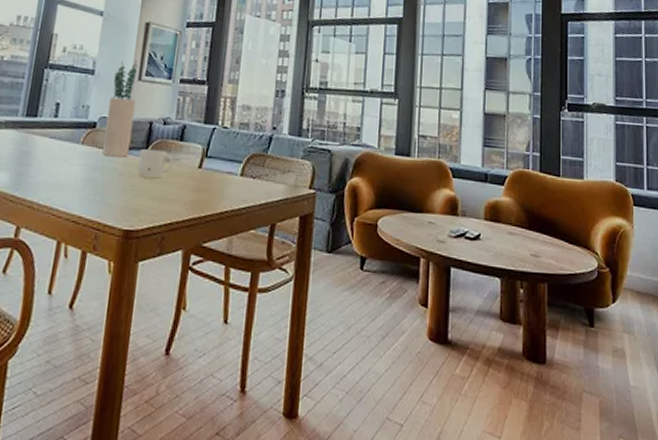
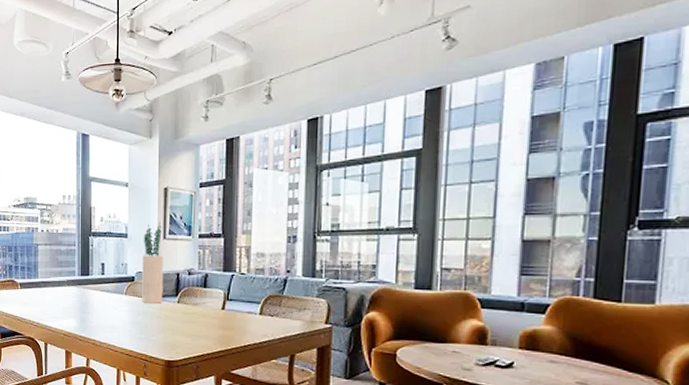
mug: present [137,148,174,179] -> none [172,295,200,320]

